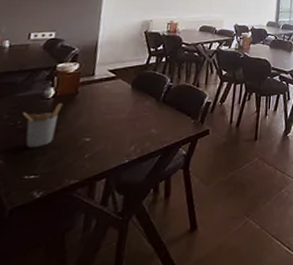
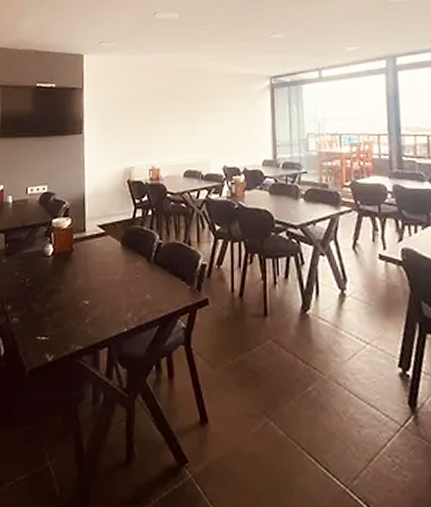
utensil holder: present [21,102,63,148] -> none [29,260,61,308]

